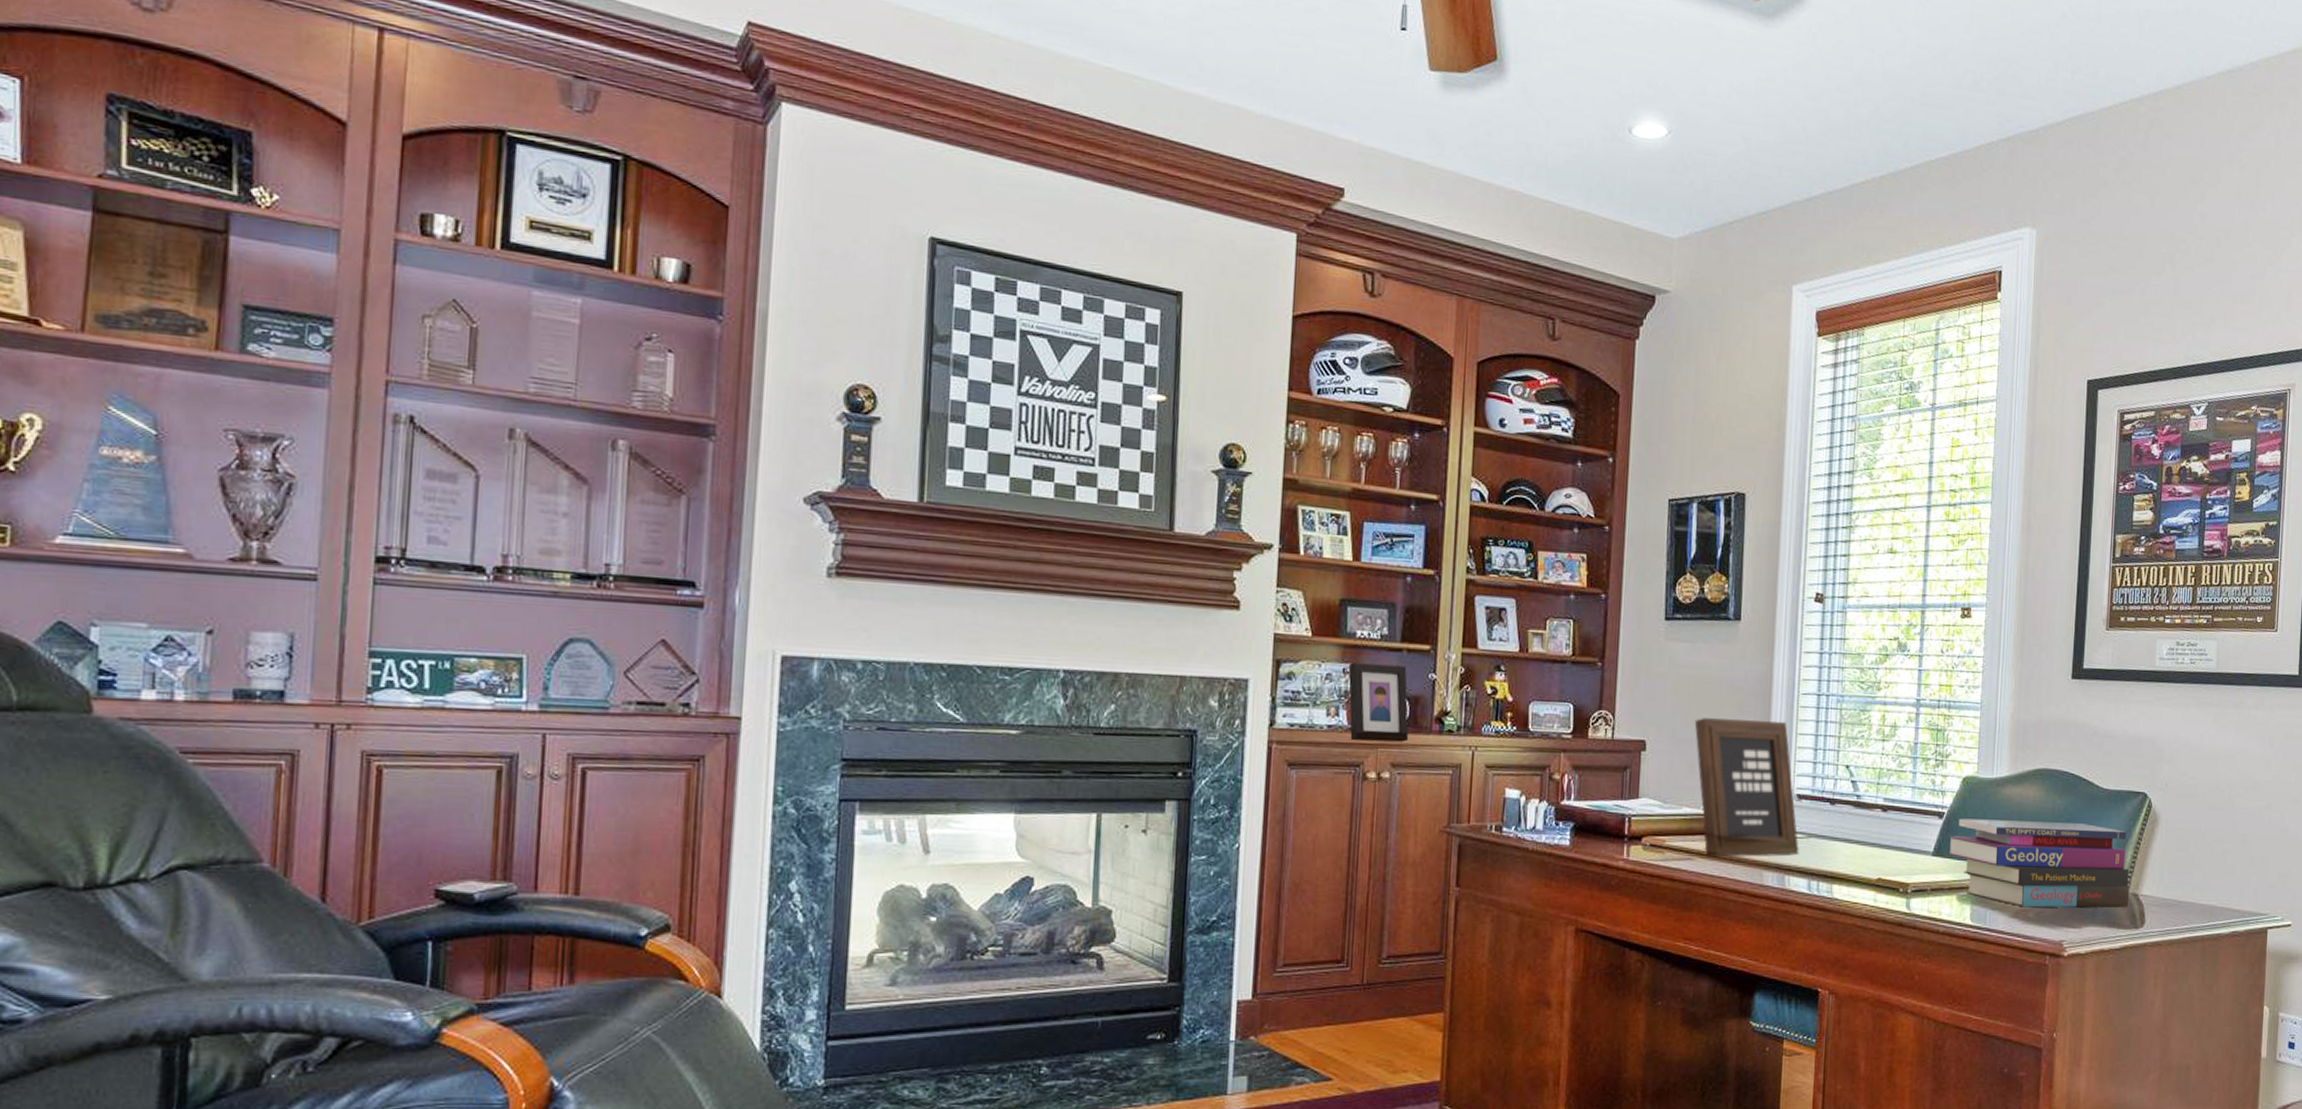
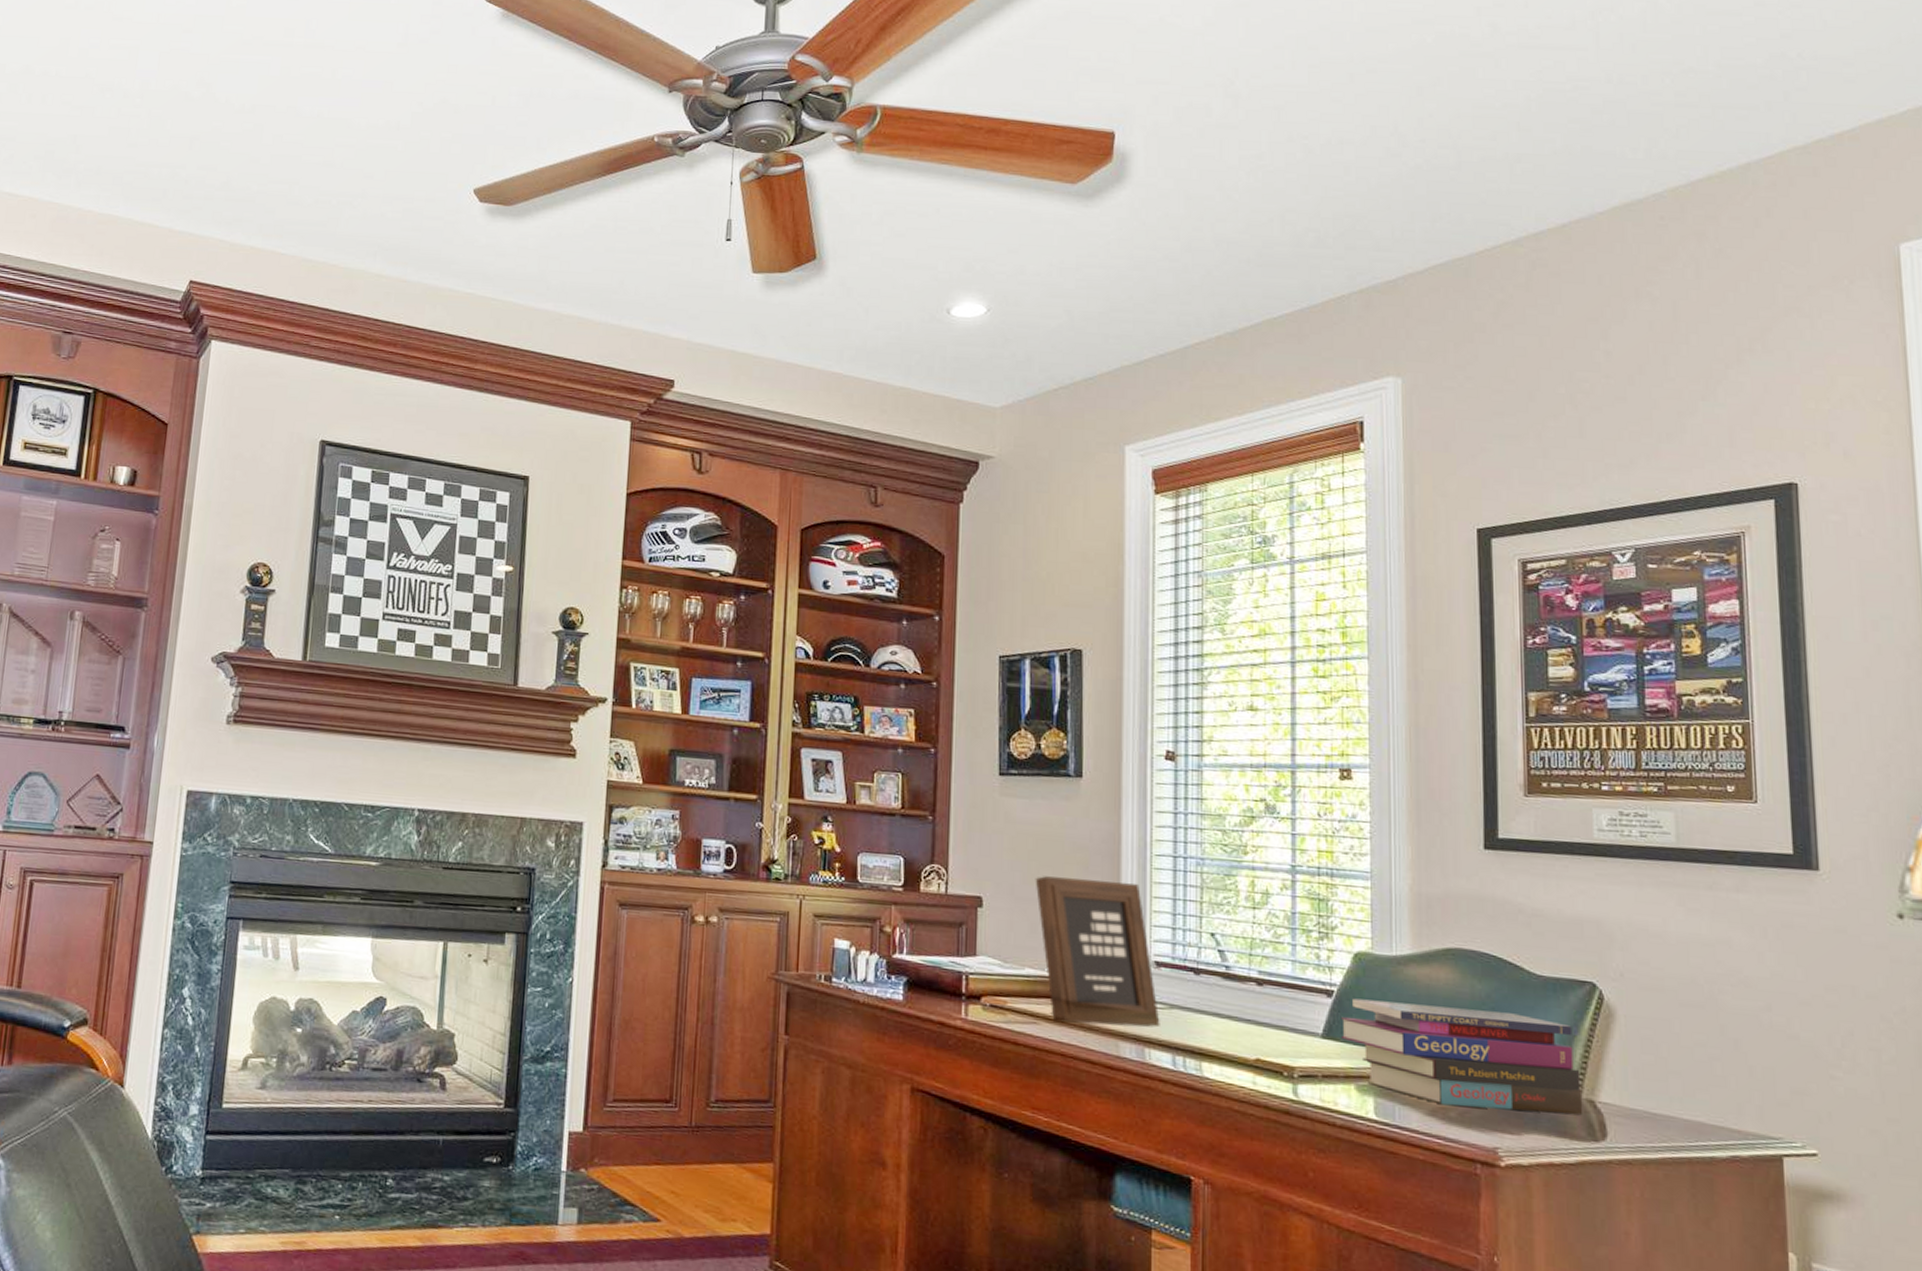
picture frame: present [1348,663,1409,742] -> none [677,810,737,888]

